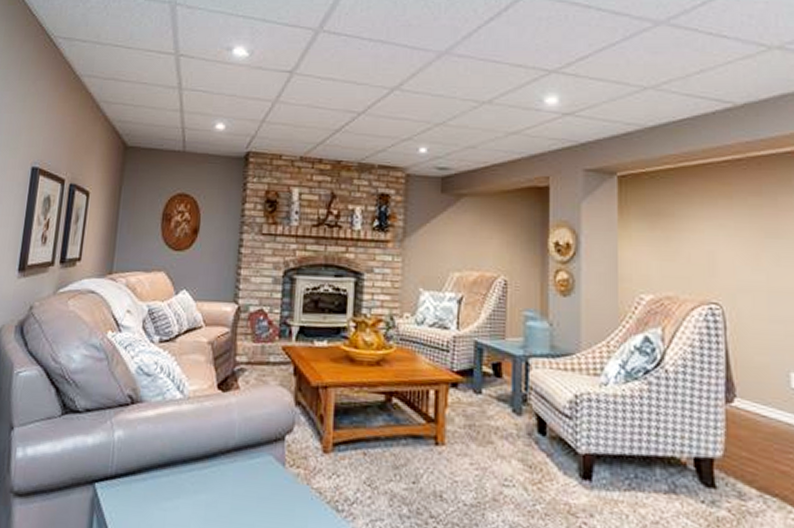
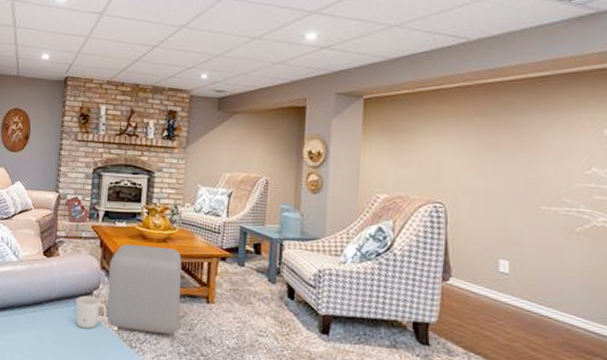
mug: none [261,442,305,489] -> present [75,295,108,329]
pouf: none [303,369,402,491] -> present [106,244,182,335]

